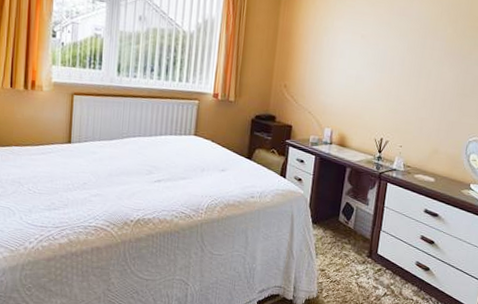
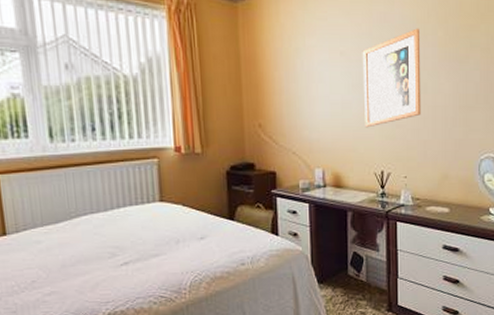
wall art: none [372,24,433,101] -> present [362,28,421,128]

